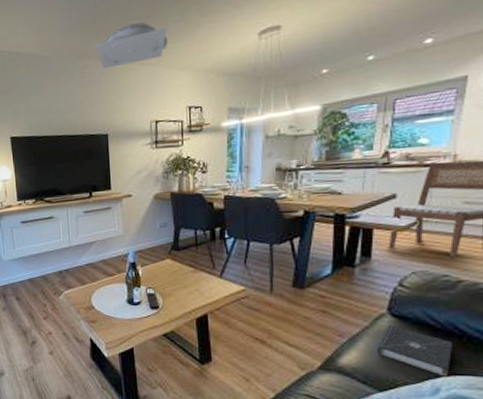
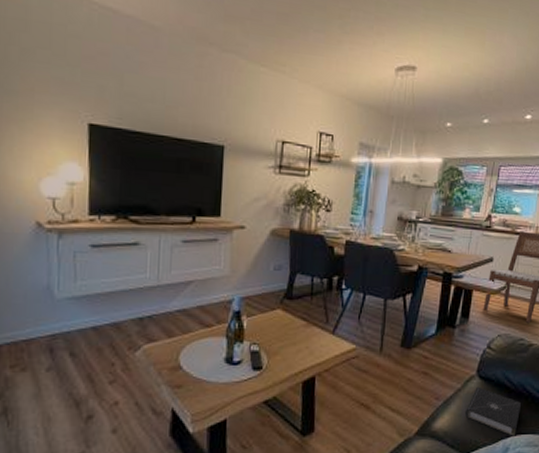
ceiling light: present [94,22,168,69] -> none [220,17,307,68]

